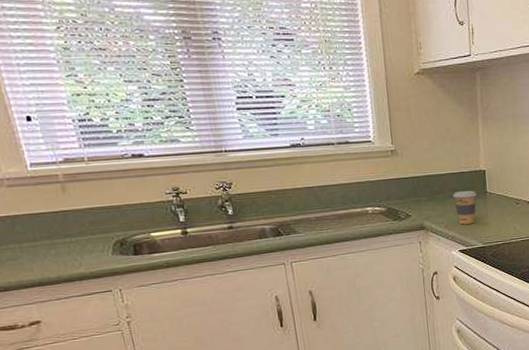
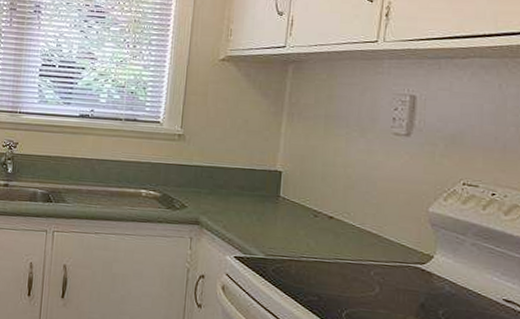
coffee cup: present [453,190,477,225] -> none [238,190,267,229]

